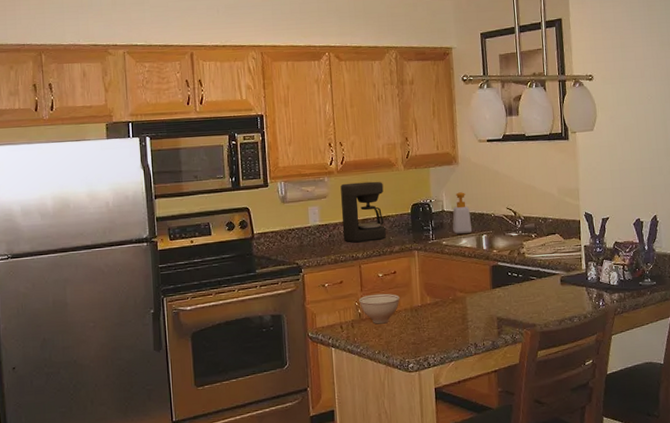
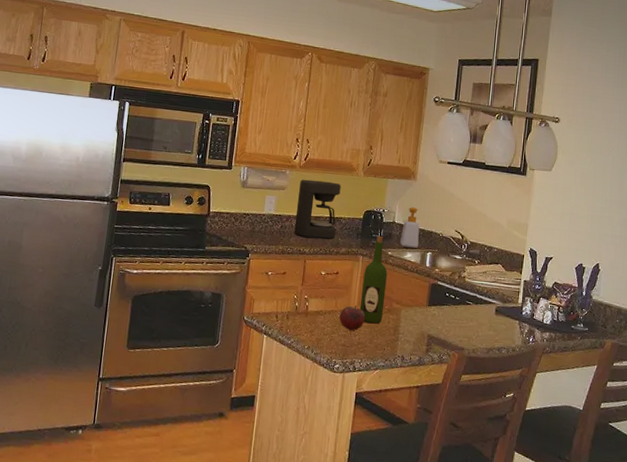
bowl: present [358,293,400,324] -> none [297,290,338,321]
fruit: none [404,301,431,328] -> present [339,305,366,331]
wine bottle: none [422,227,448,317] -> present [359,235,388,324]

